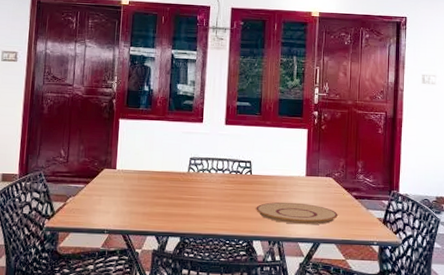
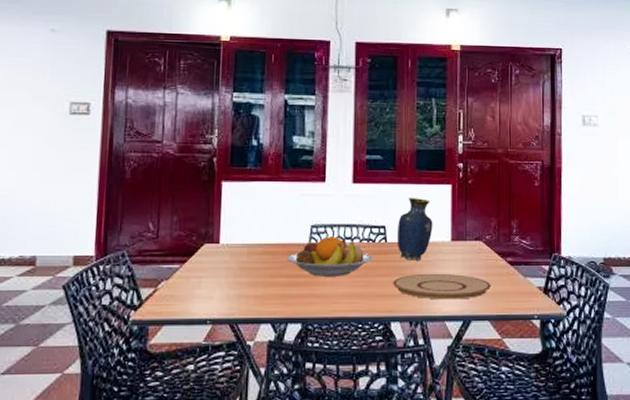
fruit bowl: none [170,168,240,201] -> present [287,237,373,276]
vase: none [261,138,291,191] -> present [398,197,433,260]

